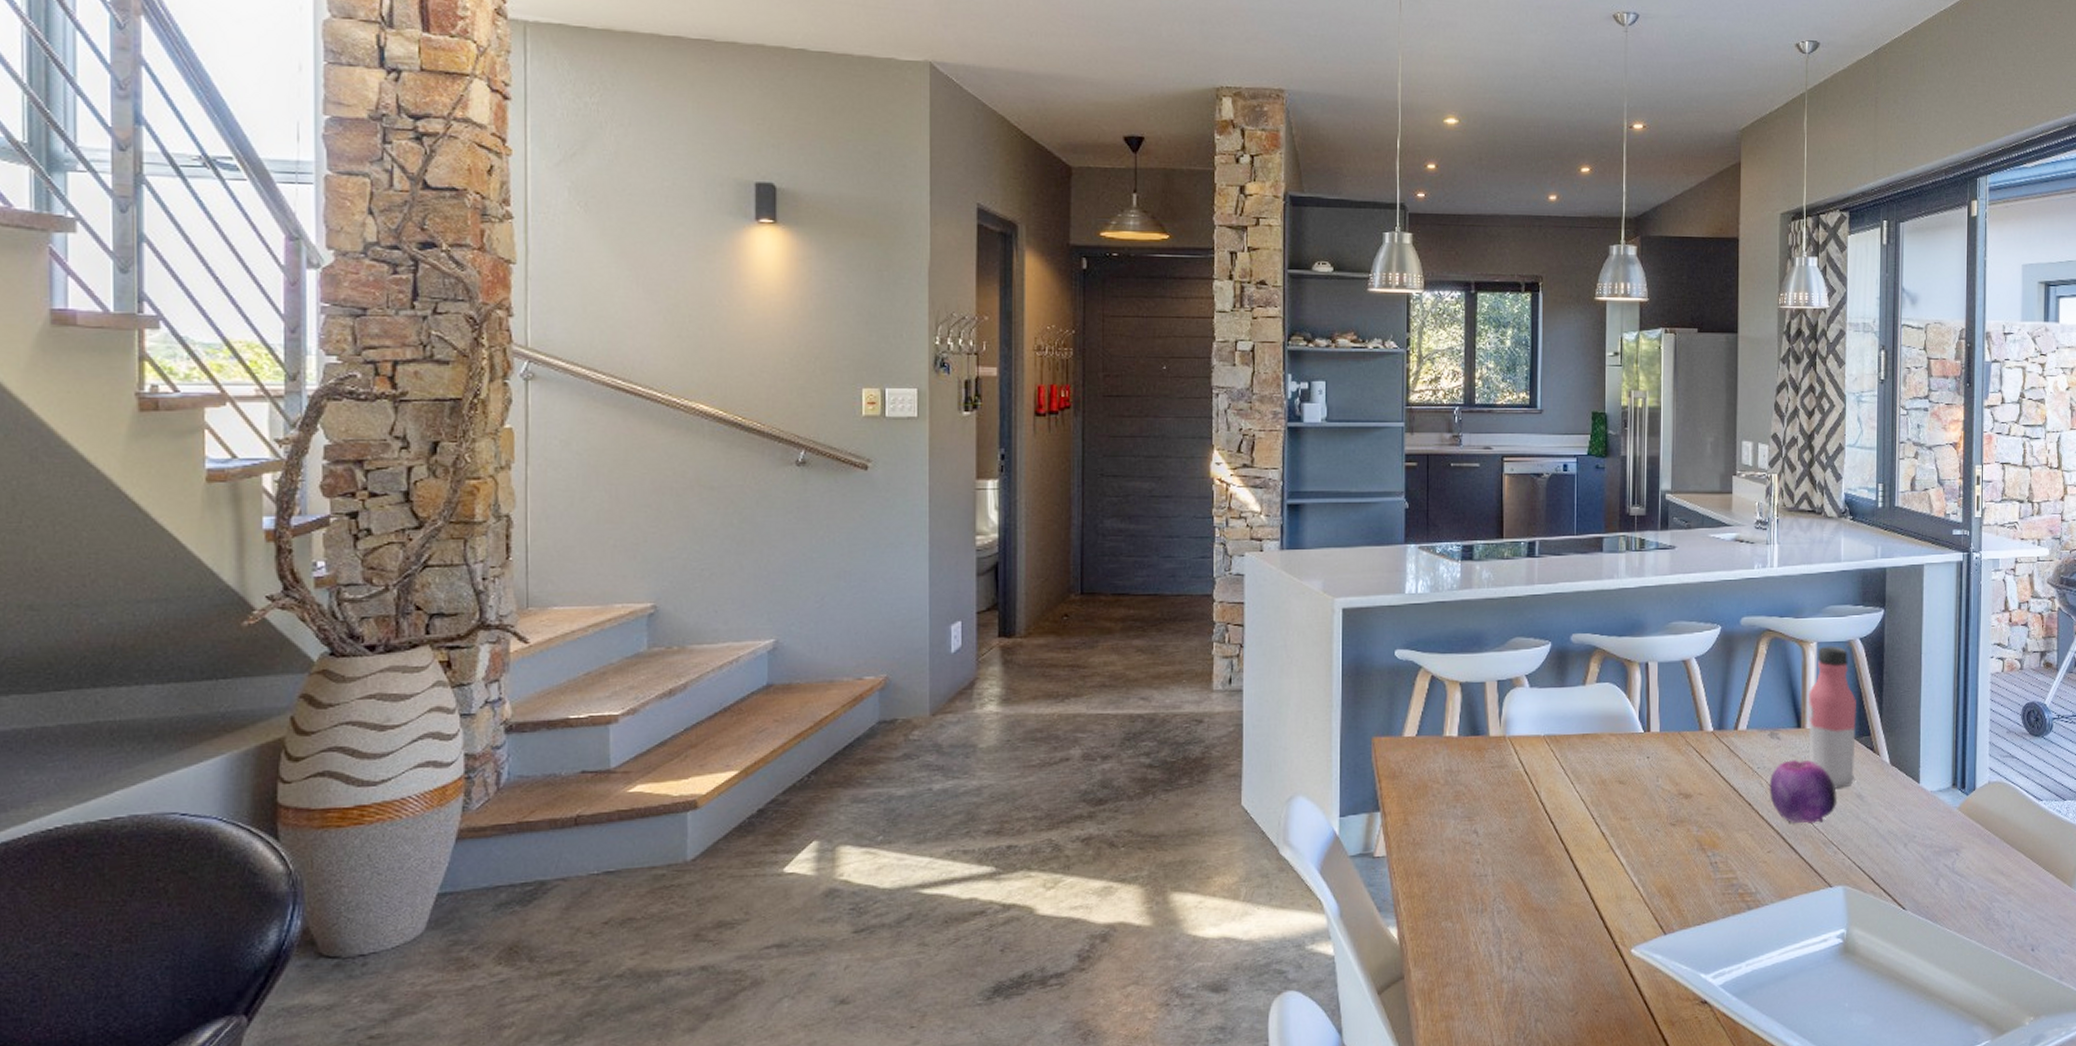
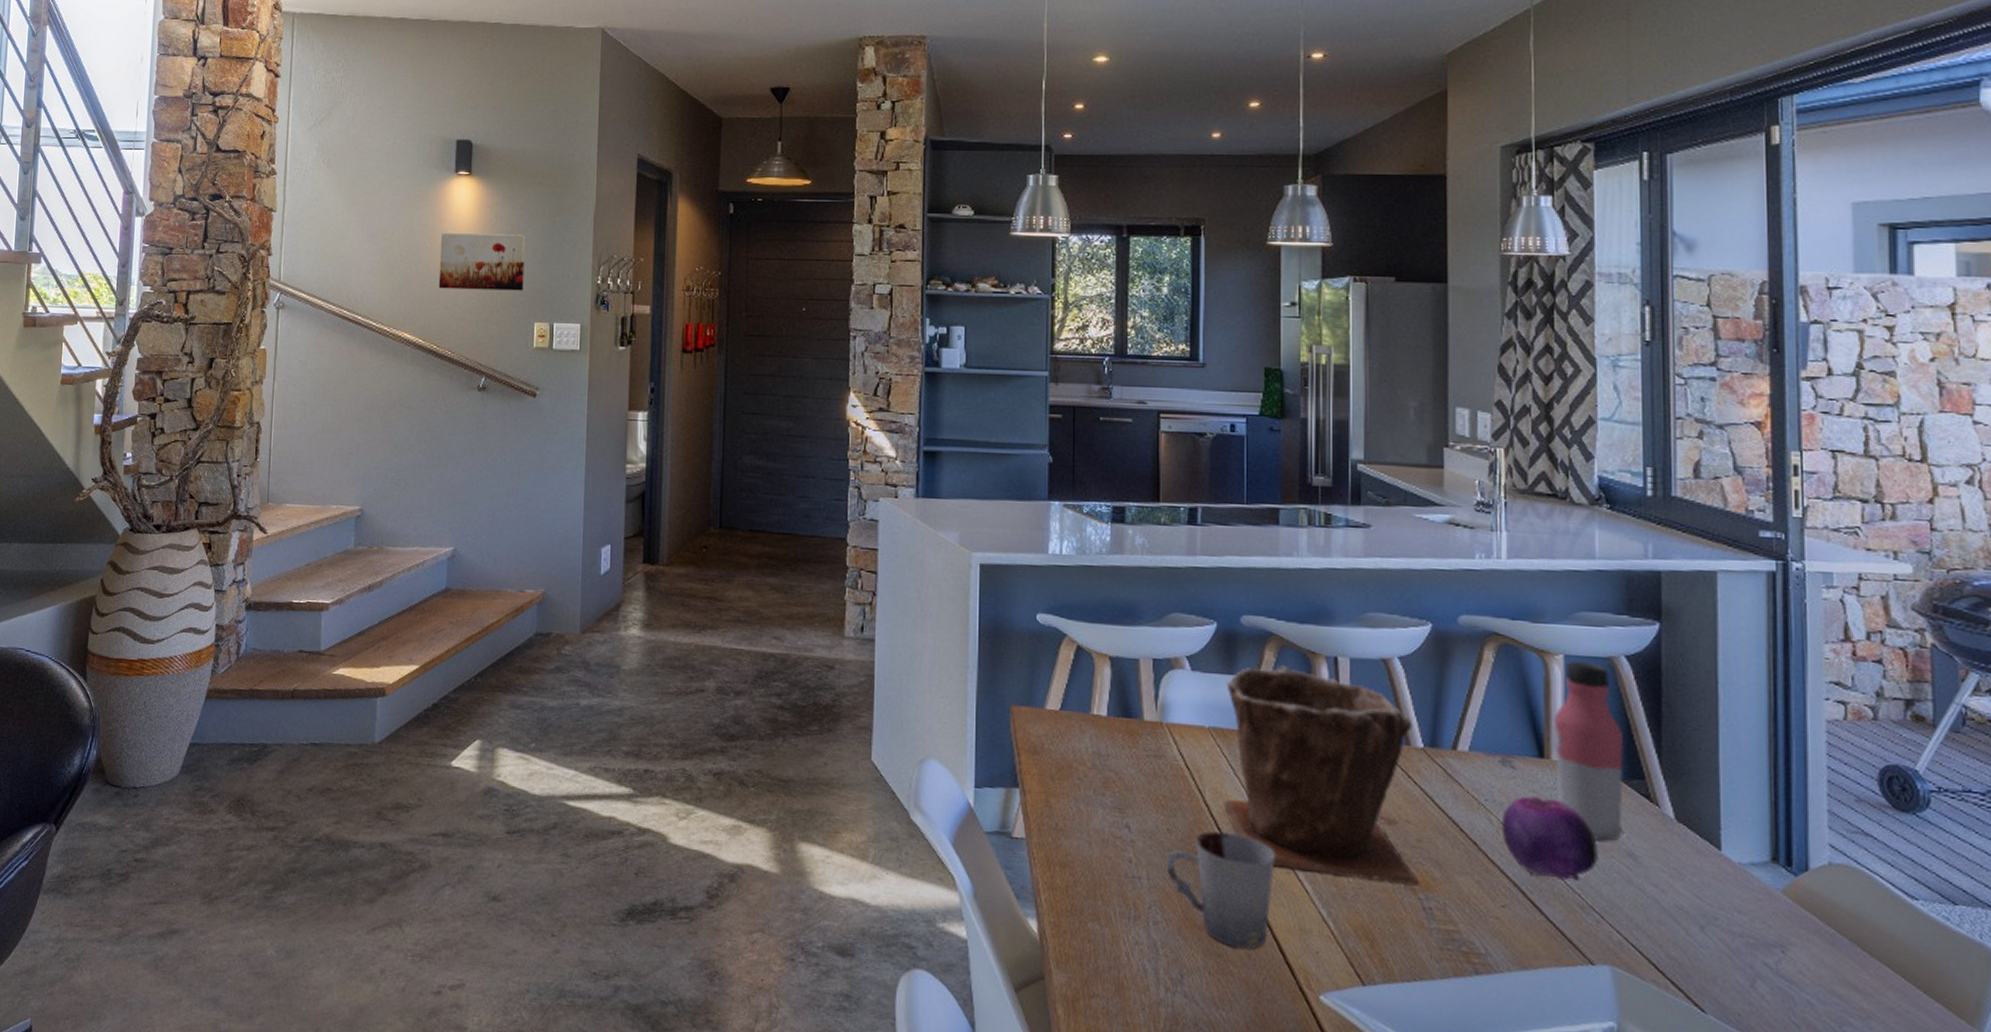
wall art: none [740,289,847,354] -> present [438,233,526,291]
cup: none [1508,824,1598,922] -> present [1166,831,1276,950]
plant pot: none [1555,674,1708,848] -> present [1222,665,1419,885]

